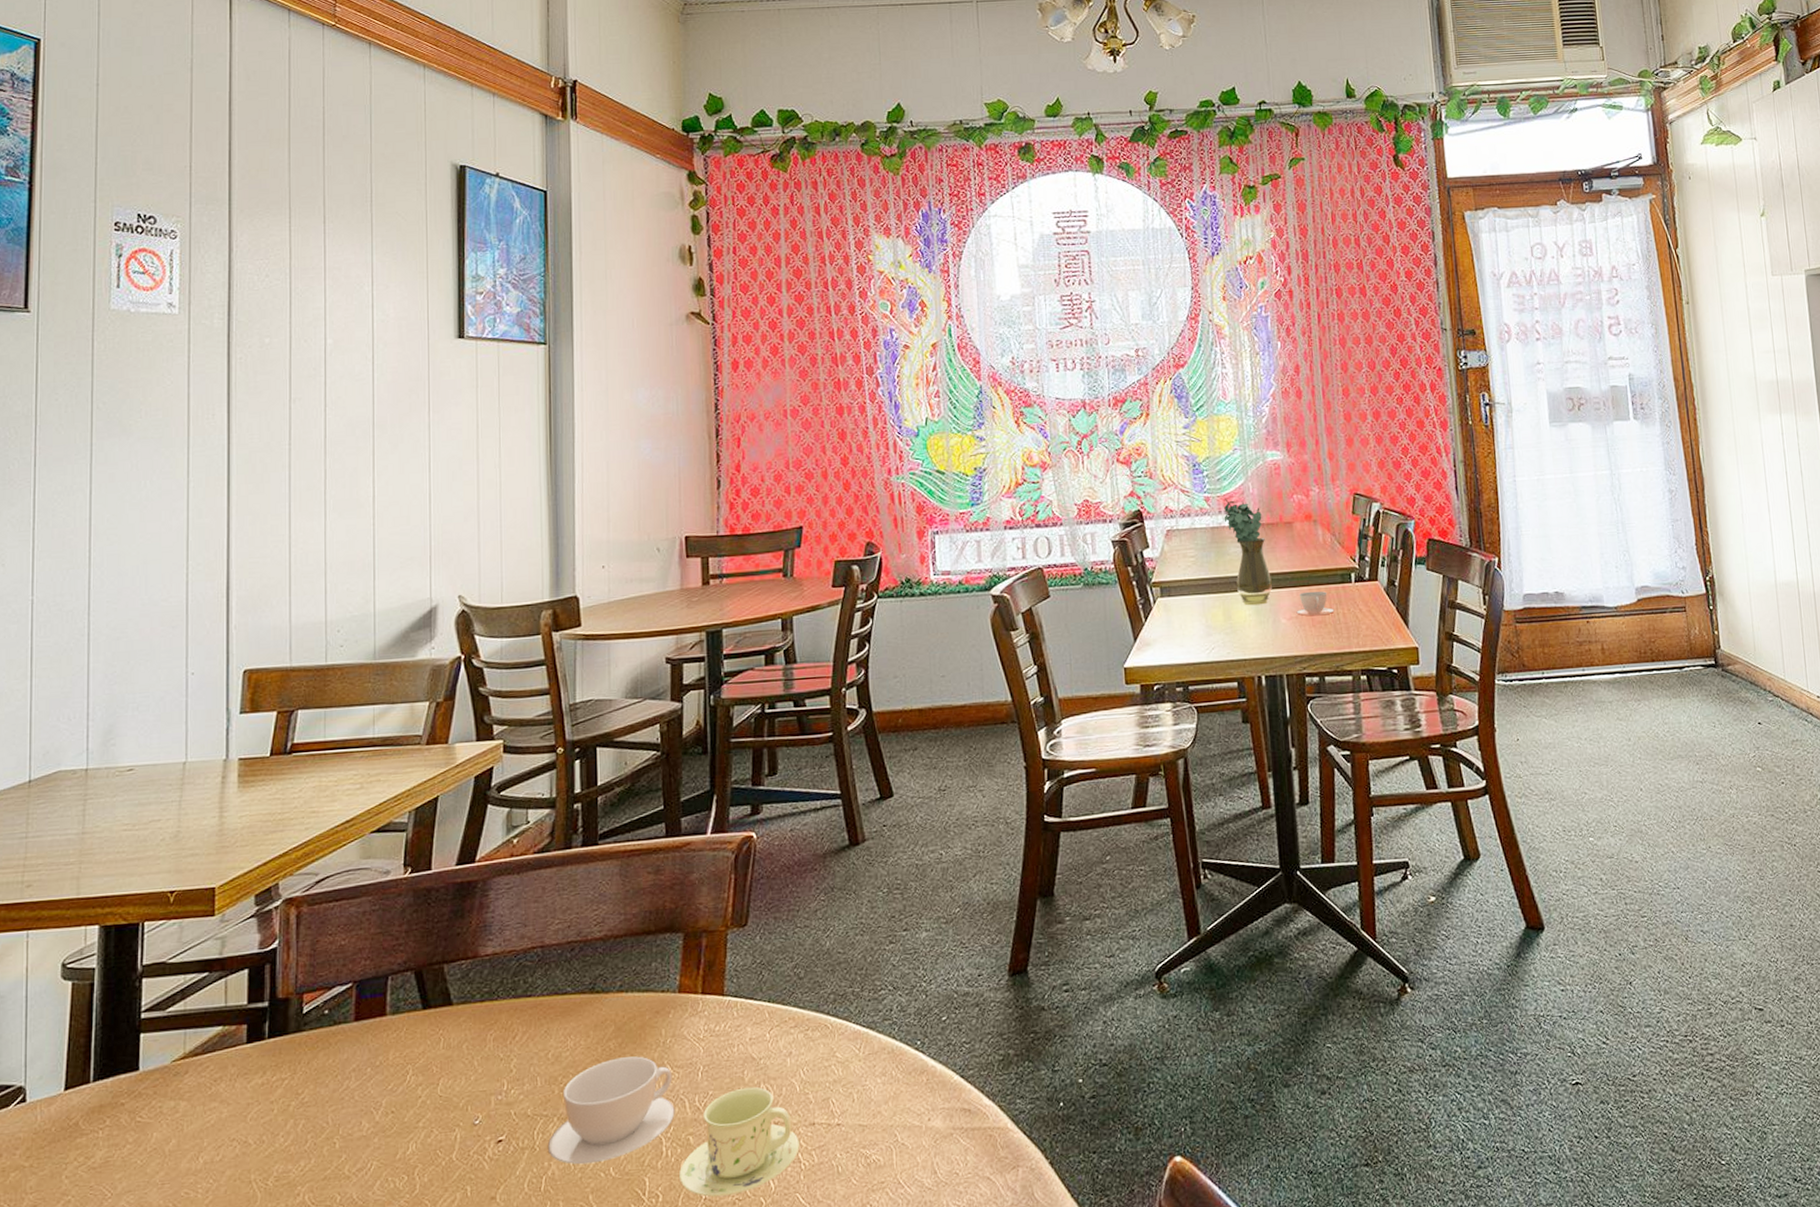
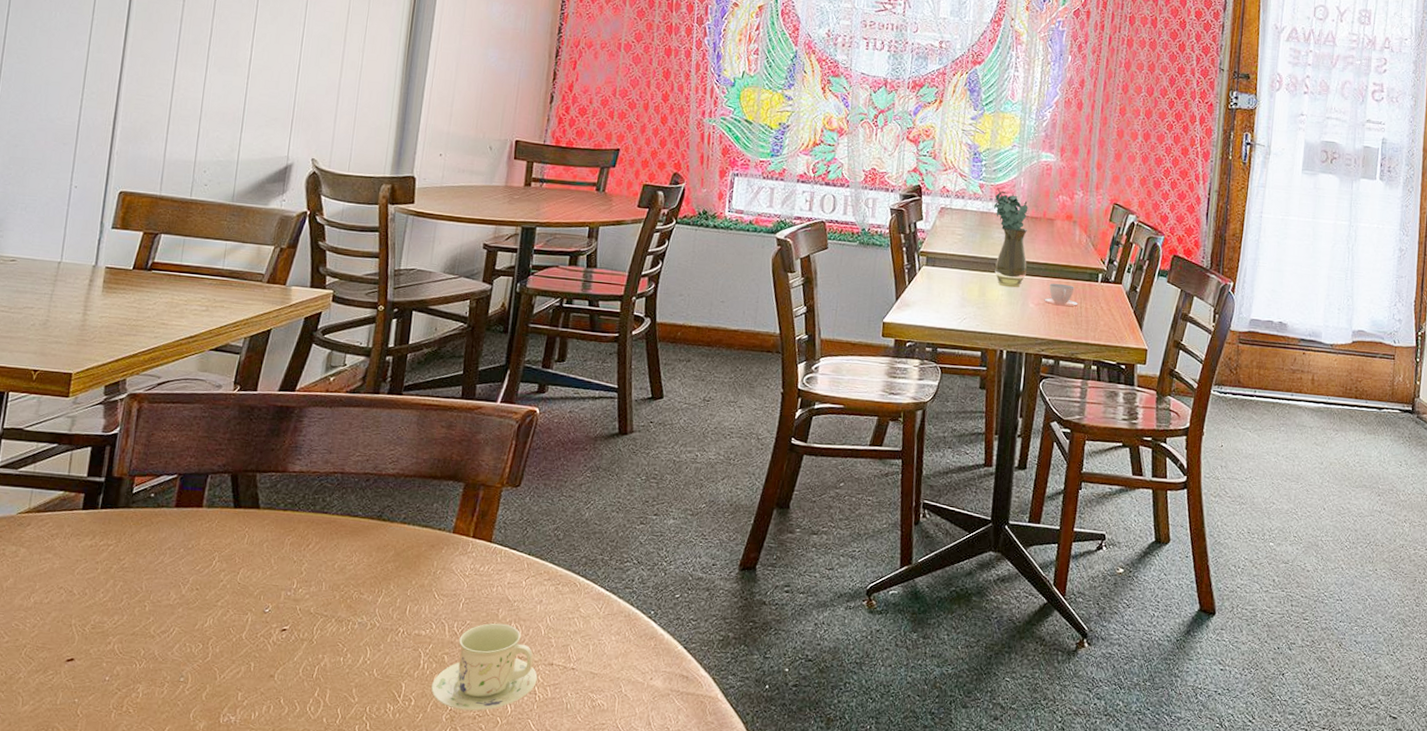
teacup: present [547,1056,675,1165] -> none [323,578,438,663]

